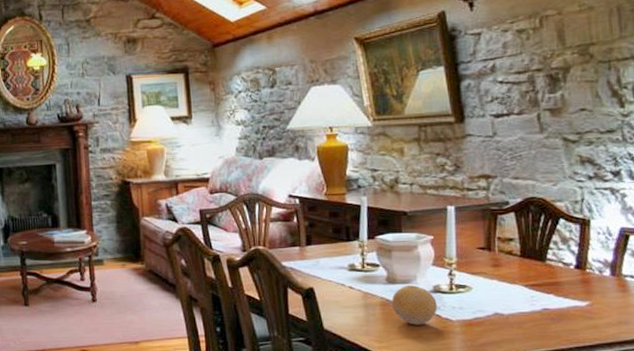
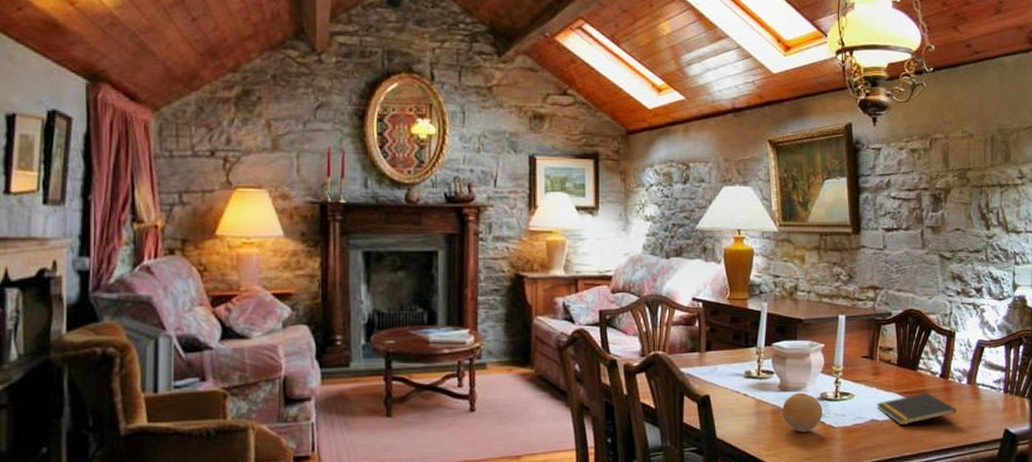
notepad: none [499,285,600,320] -> present [877,392,957,426]

